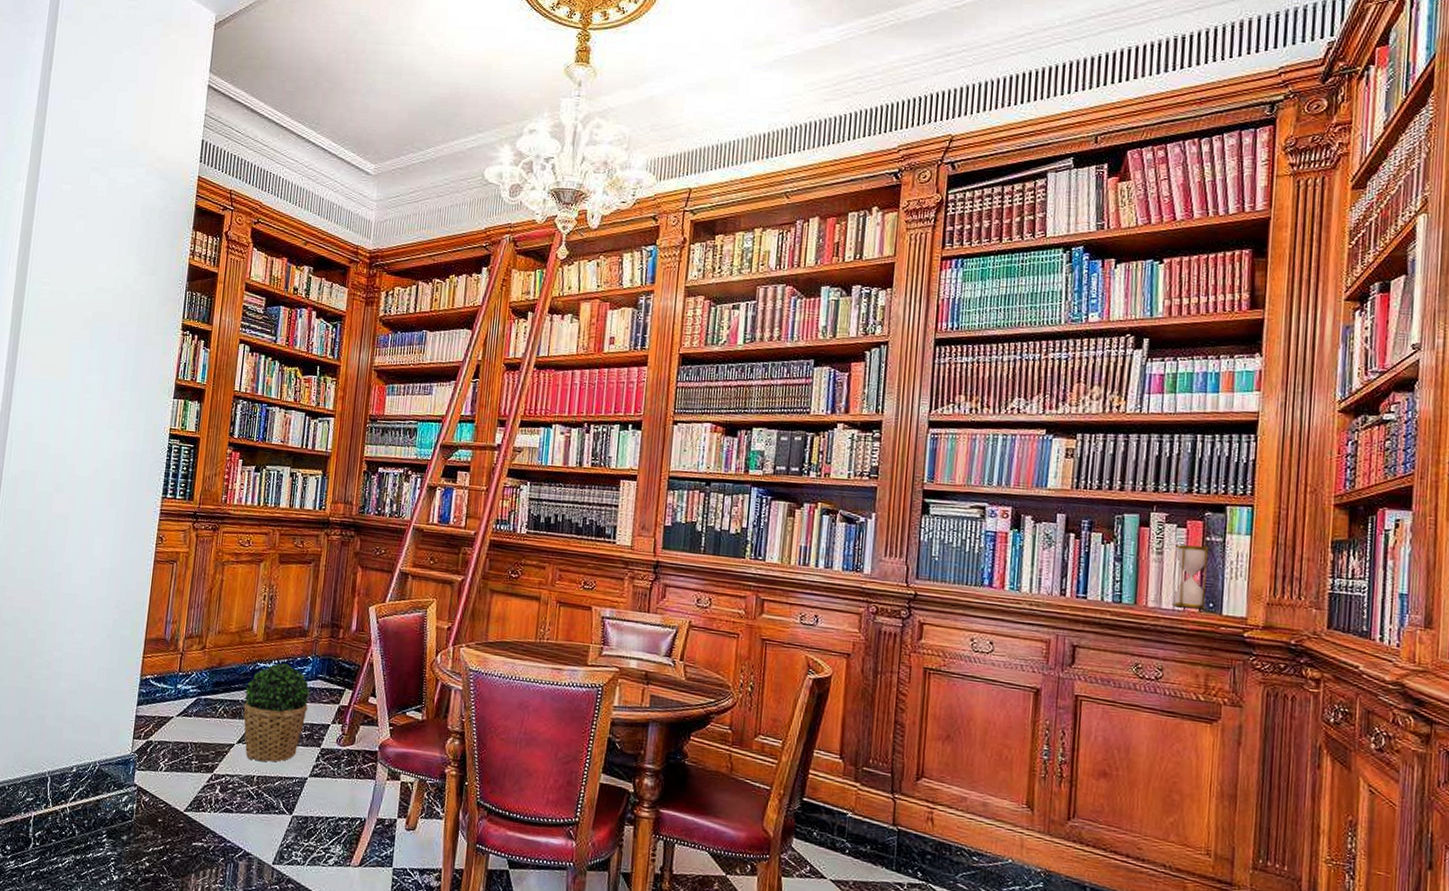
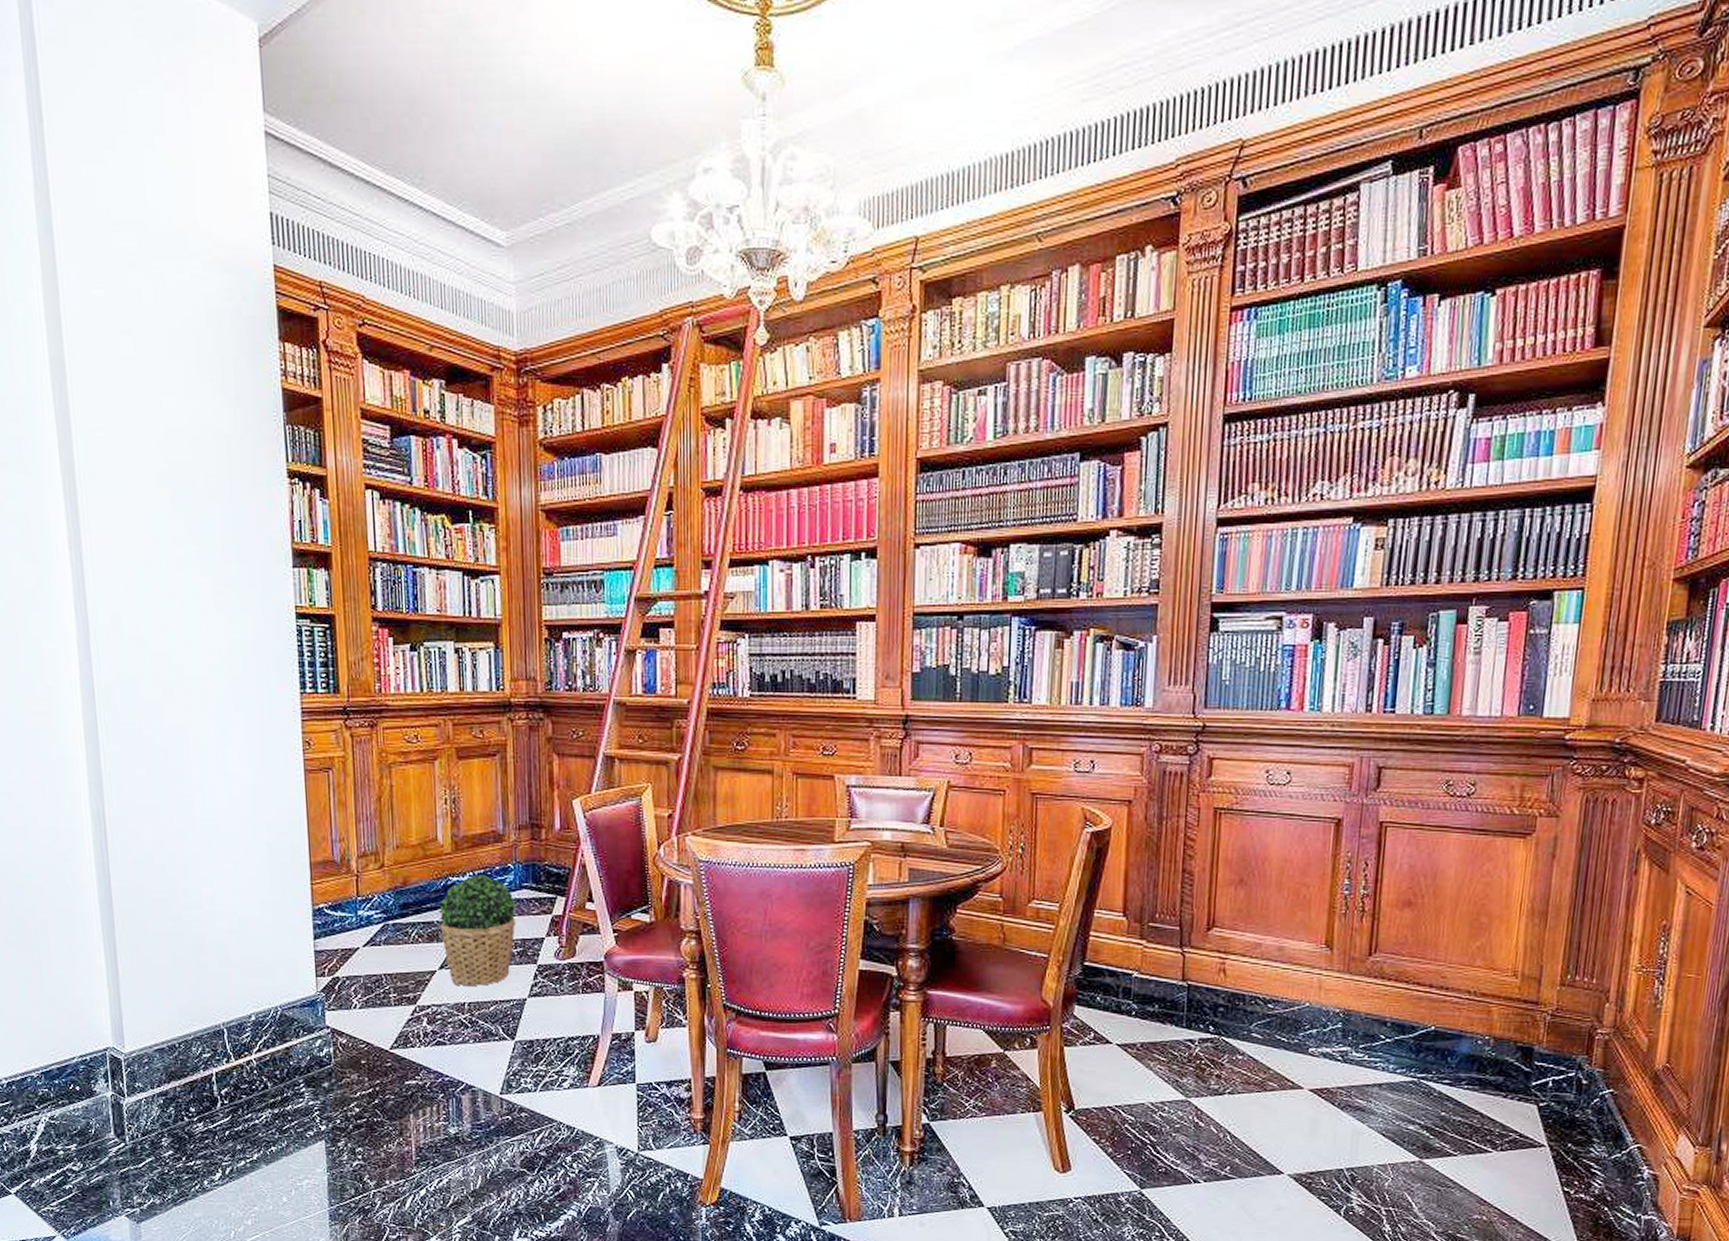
timer: present [1171,544,1211,610] -> none [1488,640,1535,713]

